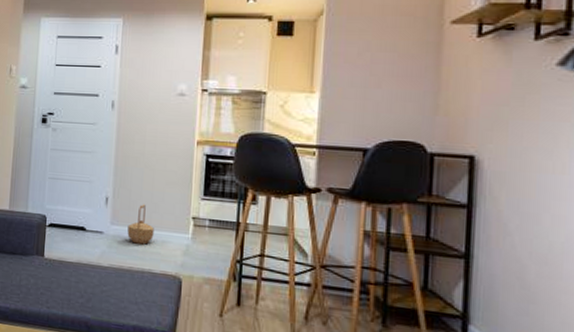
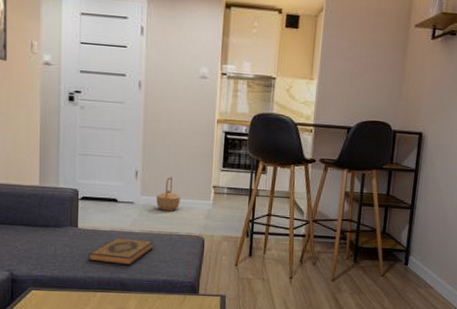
hardback book: none [53,271,123,305] -> present [88,238,153,266]

